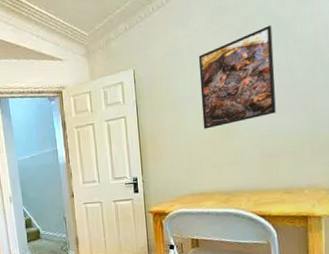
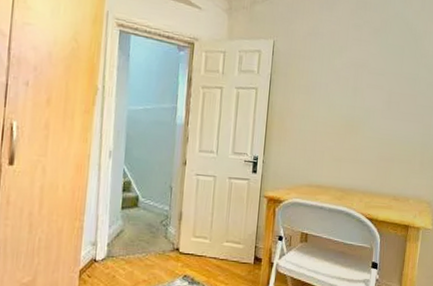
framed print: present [198,25,276,129] -> none [331,33,406,121]

